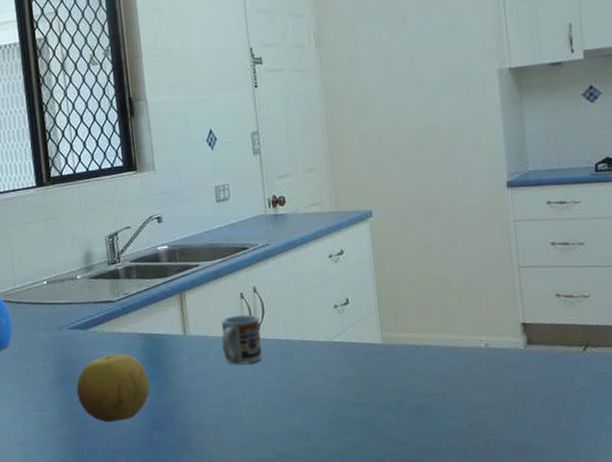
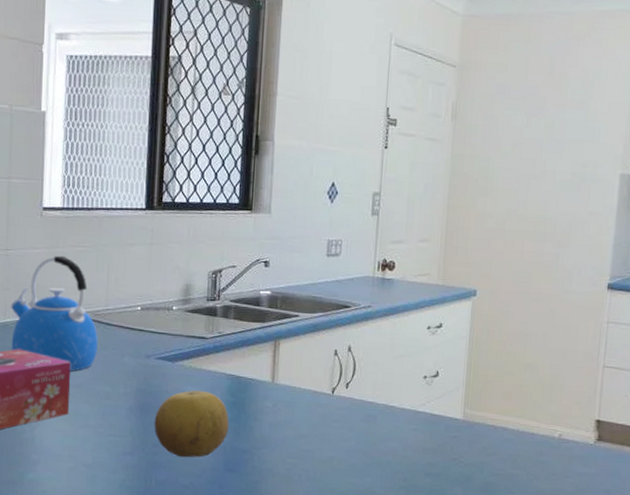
cup: present [221,314,263,365] -> none [308,371,350,420]

